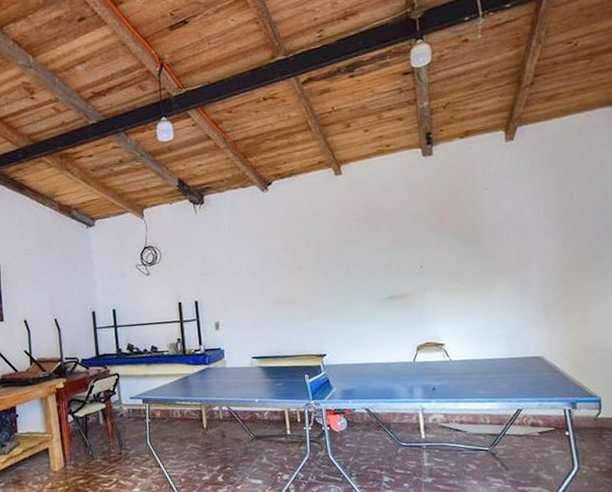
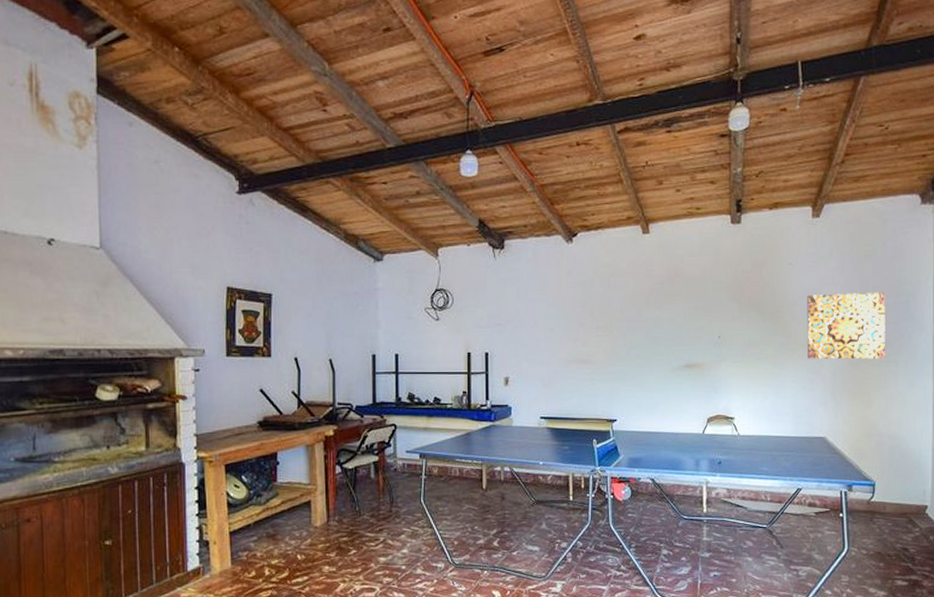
wall art: none [508,206,598,280] -> present [807,292,886,359]

